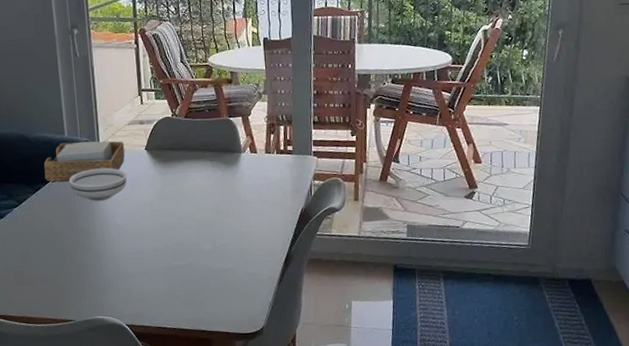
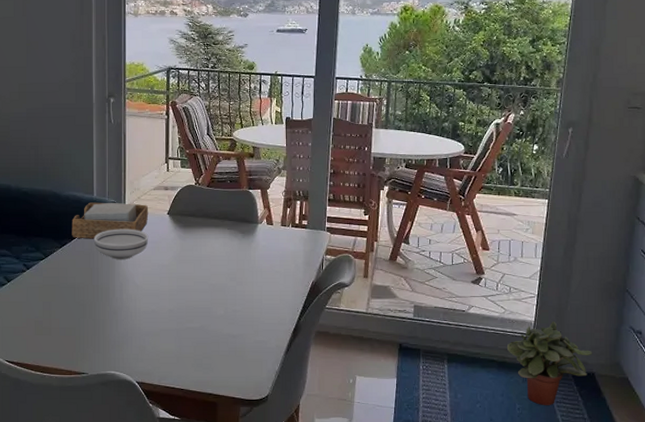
potted plant: none [503,230,589,315] -> present [507,321,593,405]

